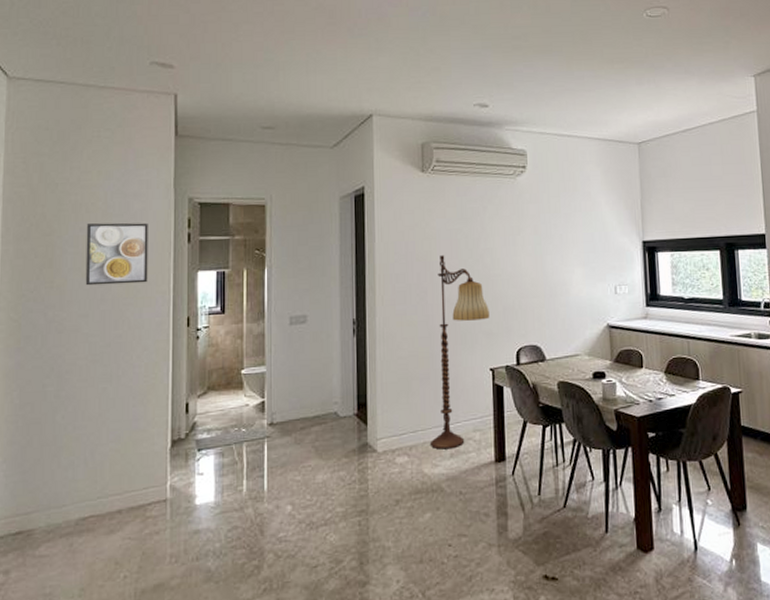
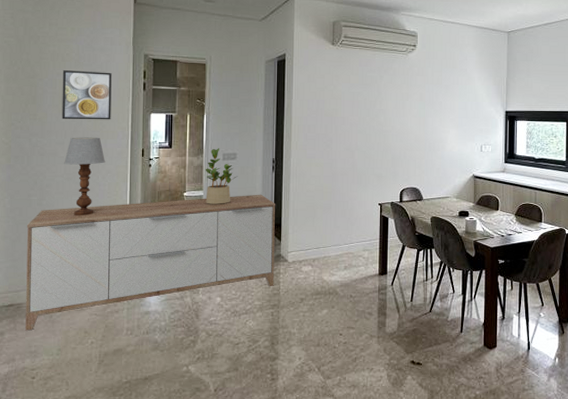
sideboard: none [38,365,360,566] -> present [25,194,276,331]
table lamp: none [88,305,142,409] -> present [64,137,106,216]
potted plant: none [267,310,310,383] -> present [205,148,238,204]
floor lamp: present [431,255,490,450] -> none [330,113,381,263]

